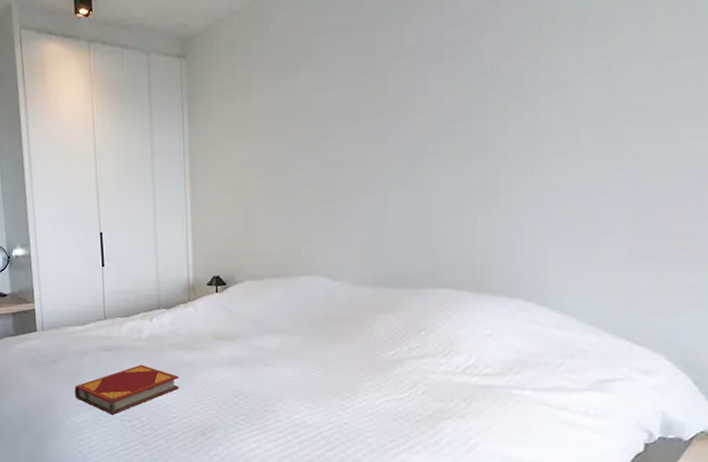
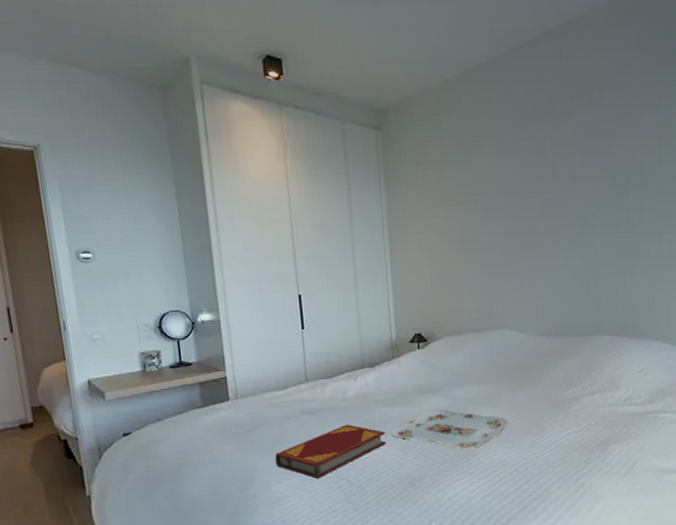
serving tray: none [184,359,313,405] -> present [391,409,508,449]

